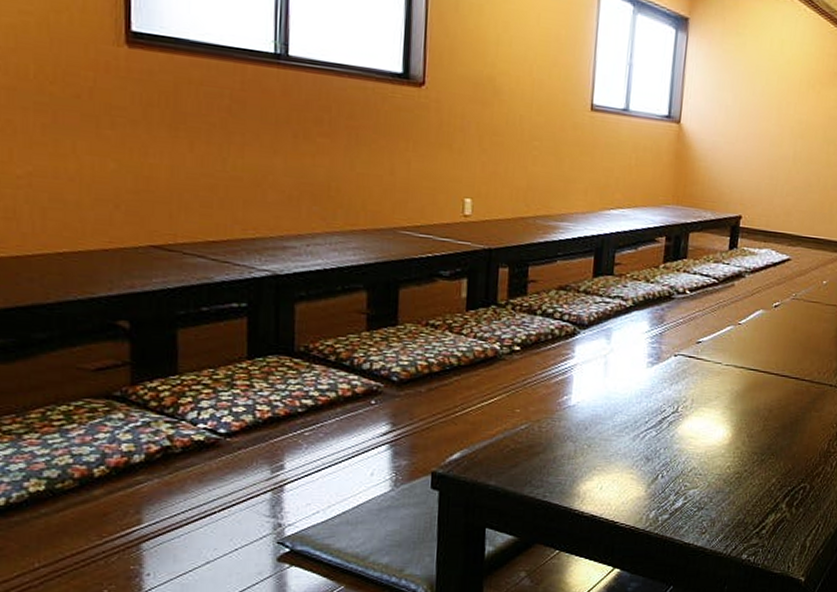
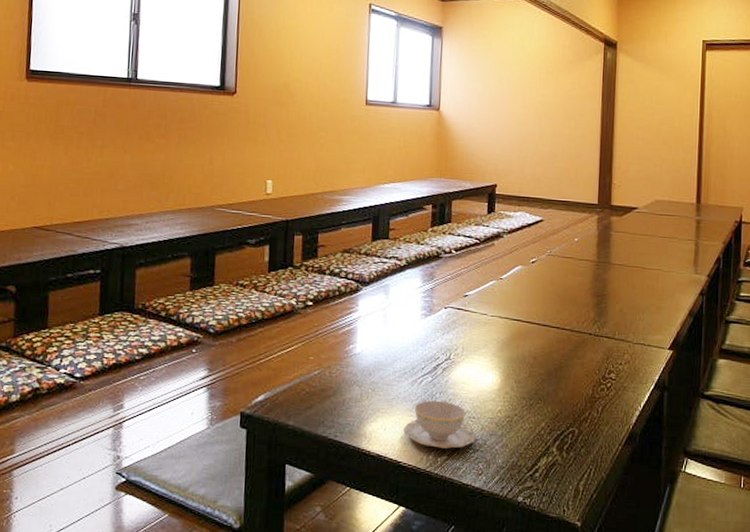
teacup: none [622,455,702,507] -> present [403,399,476,449]

